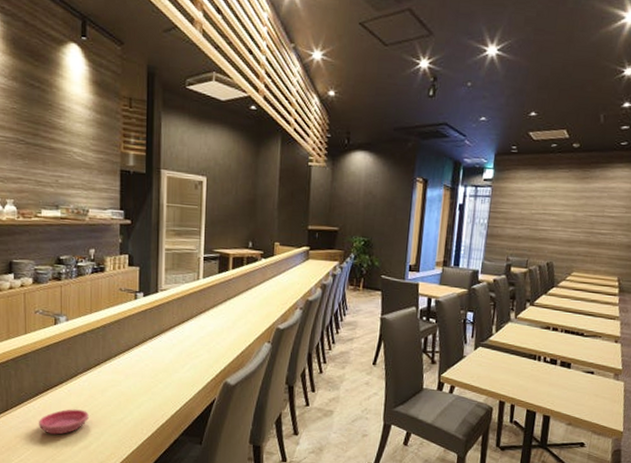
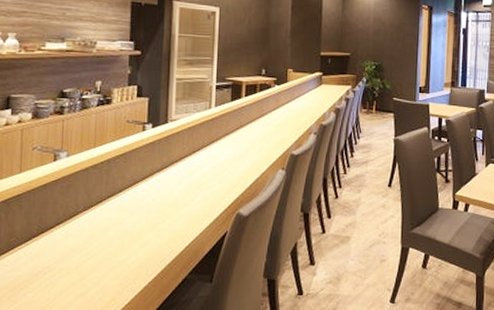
saucer: present [38,409,89,435] -> none [29,252,88,283]

